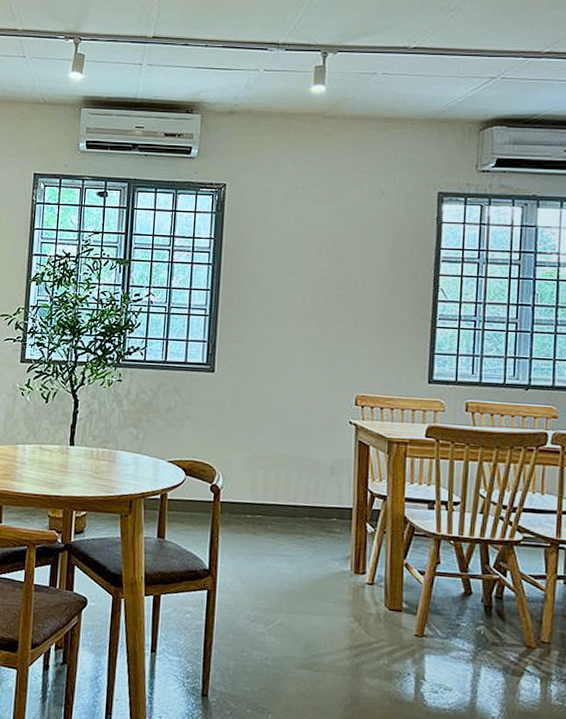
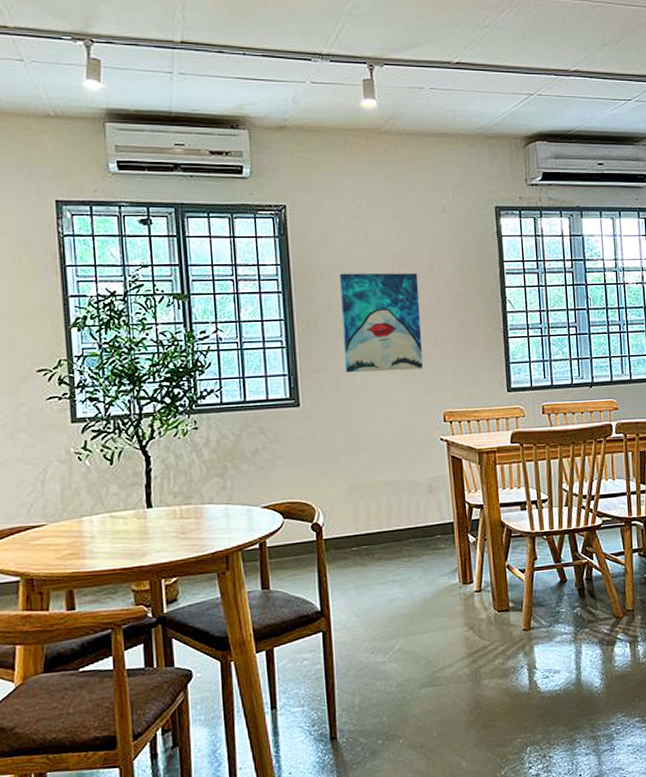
wall art: none [261,250,347,350] -> present [339,272,423,373]

